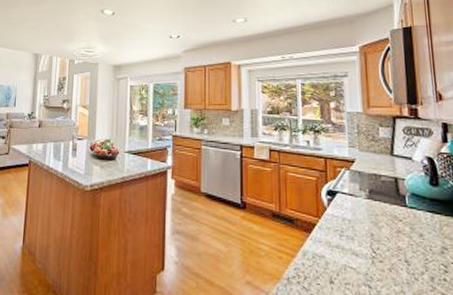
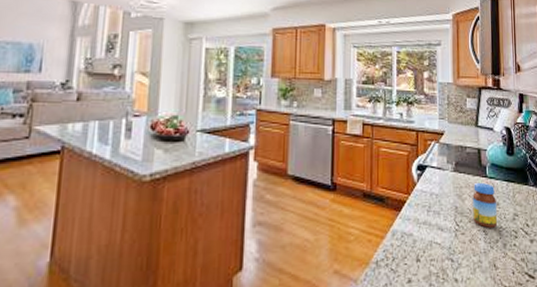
jar: none [390,211,423,259] -> present [473,182,498,228]

